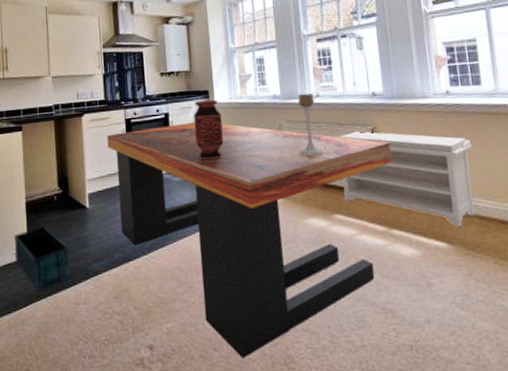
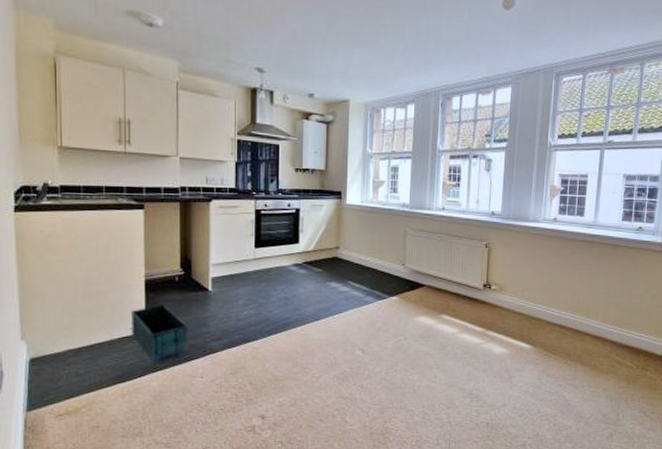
dining table: present [107,122,393,359] -> none [235,220,500,429]
vase: present [194,99,224,160] -> none [324,200,351,257]
candle holder: present [298,93,325,157] -> none [418,205,442,263]
bench: present [339,131,475,227] -> none [453,244,566,333]

